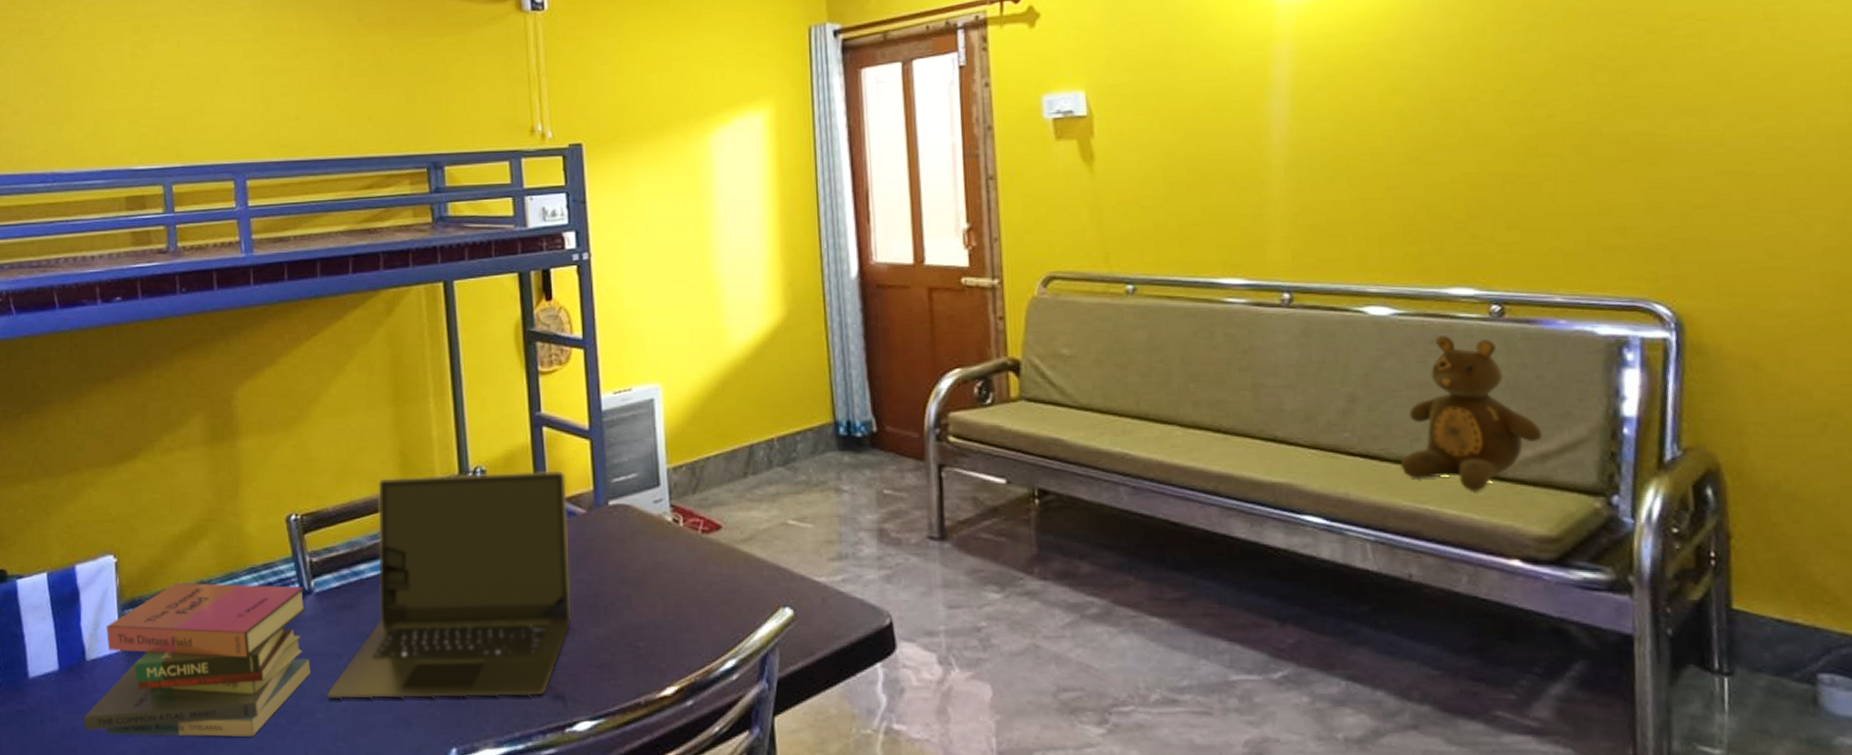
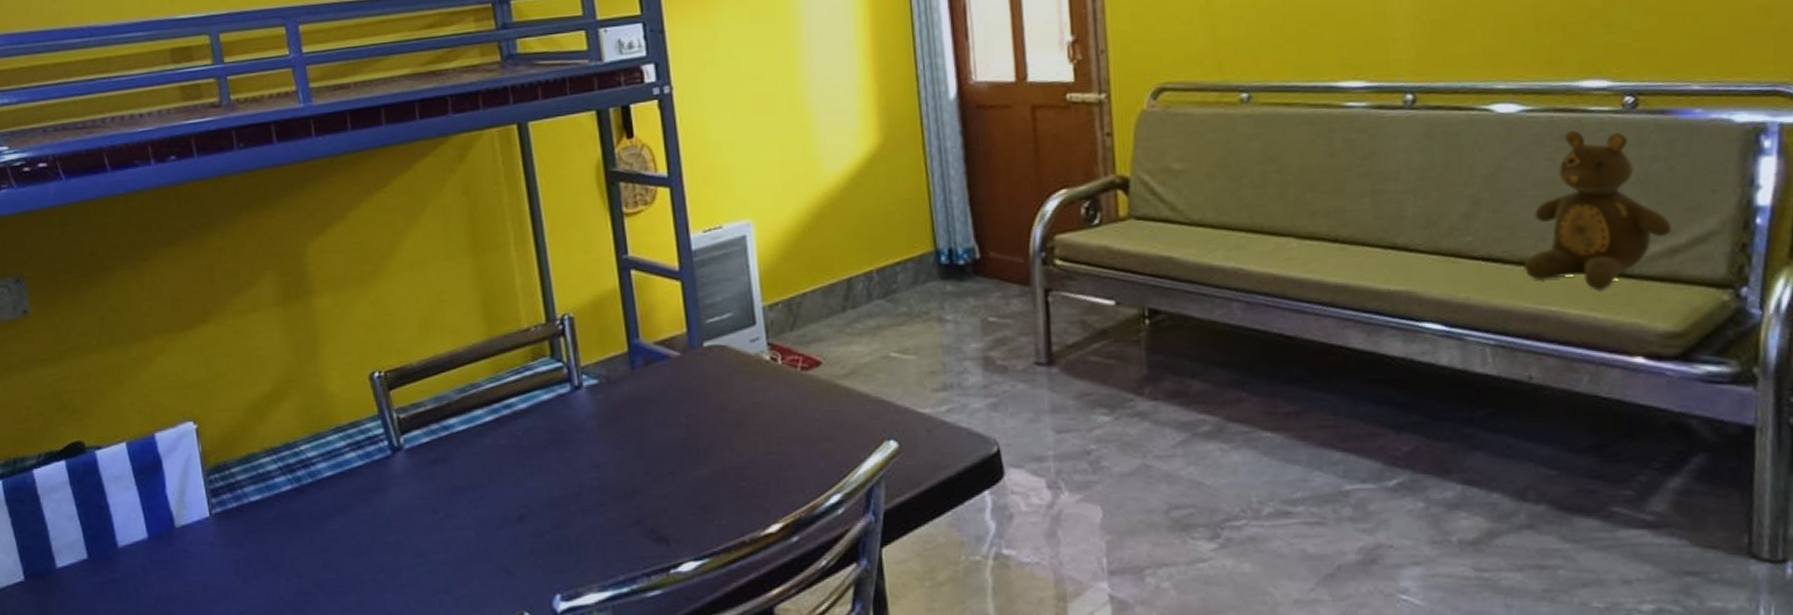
books: present [84,582,311,737] -> none [179,443,407,598]
laptop: present [327,470,572,700] -> none [425,314,671,553]

